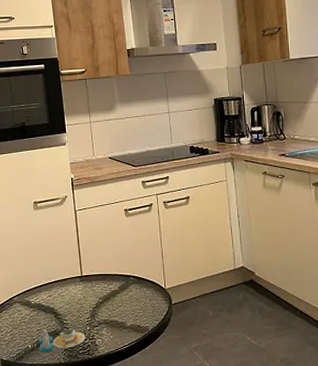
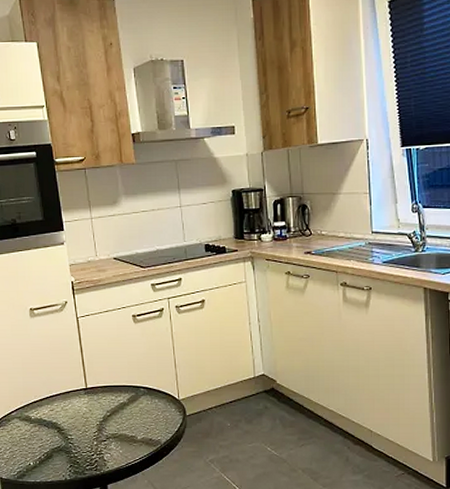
salt and pepper shaker set: present [38,329,86,353] -> none [41,445,93,470]

